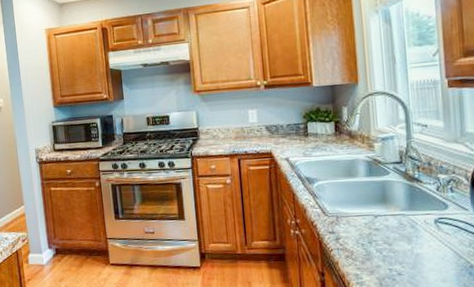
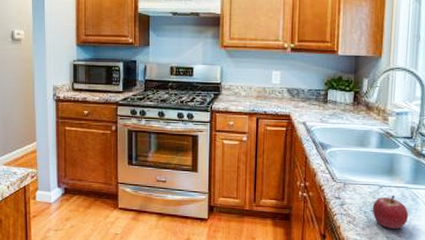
fruit: none [369,223,410,260] -> present [372,194,409,229]

